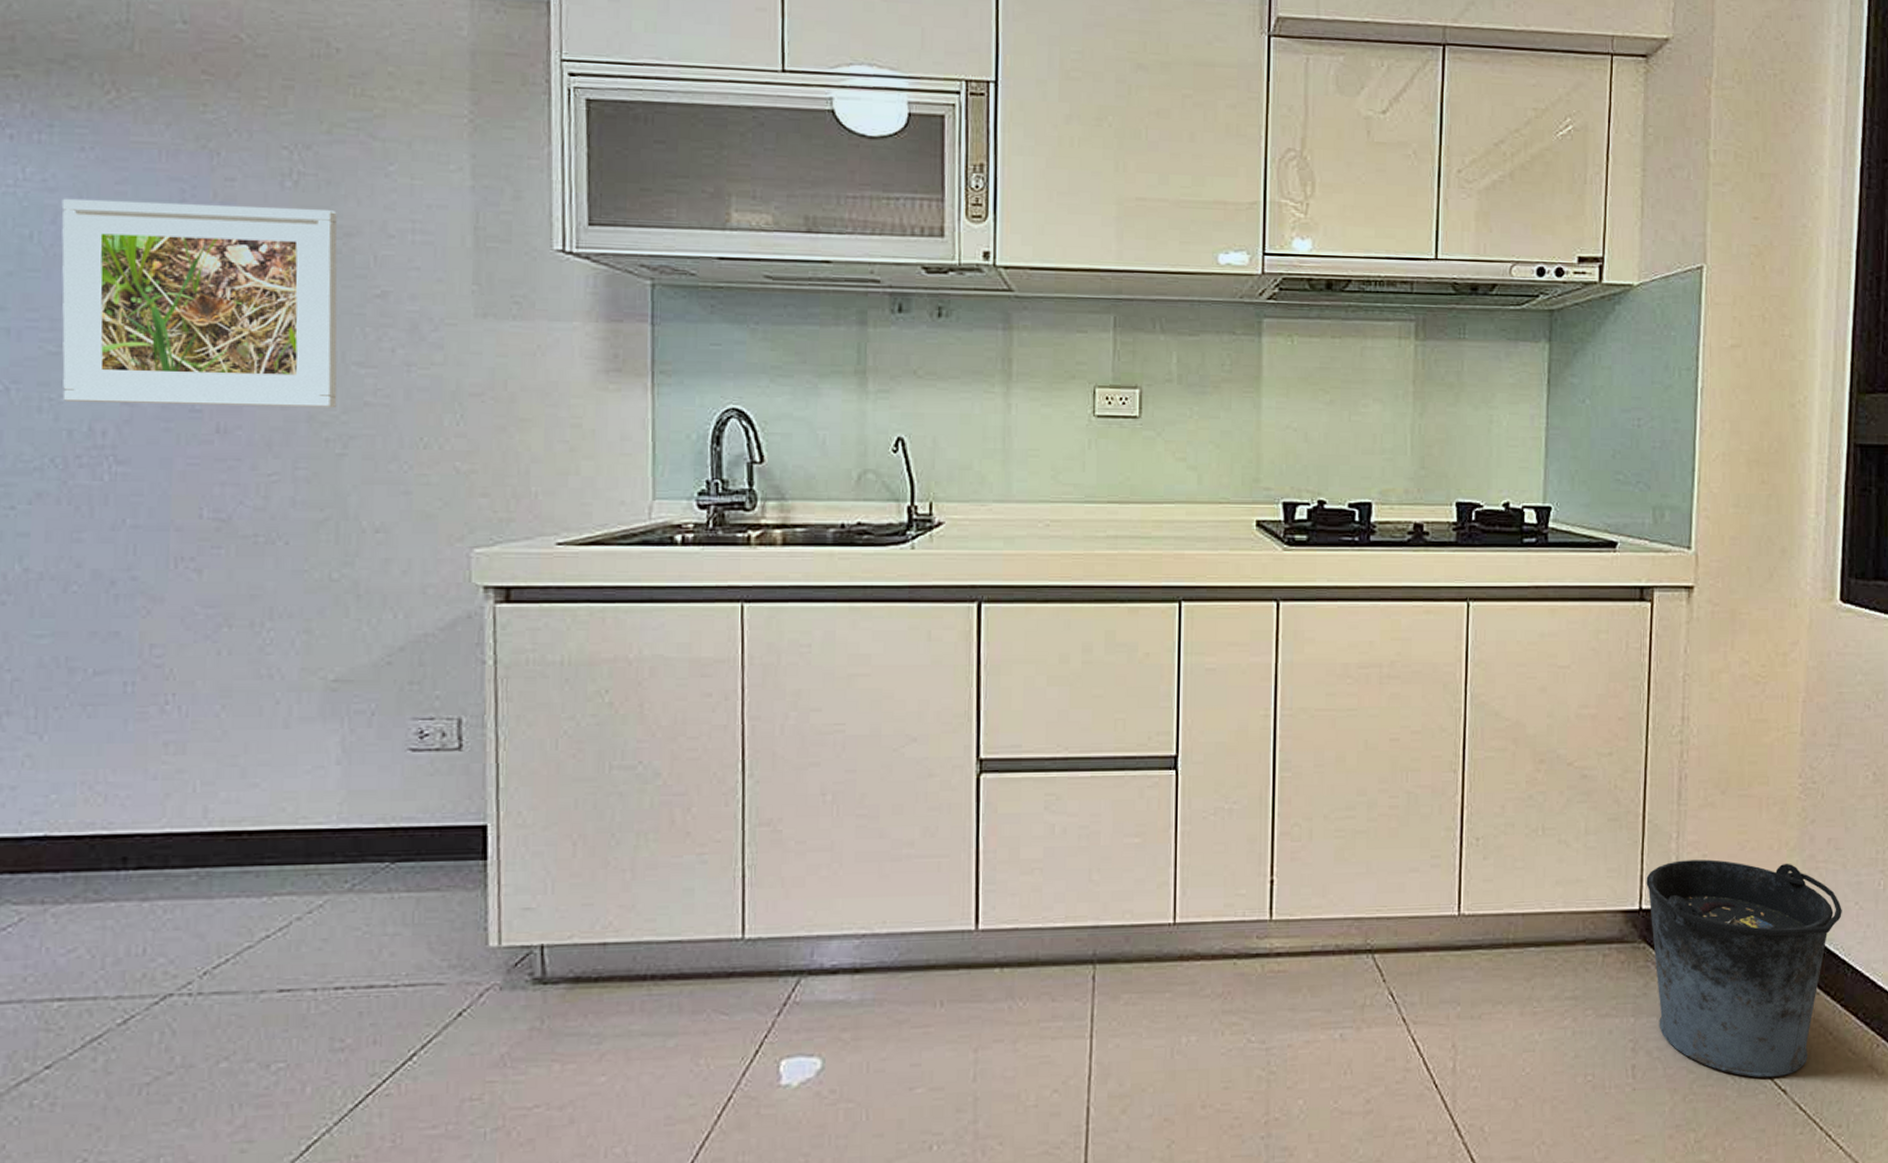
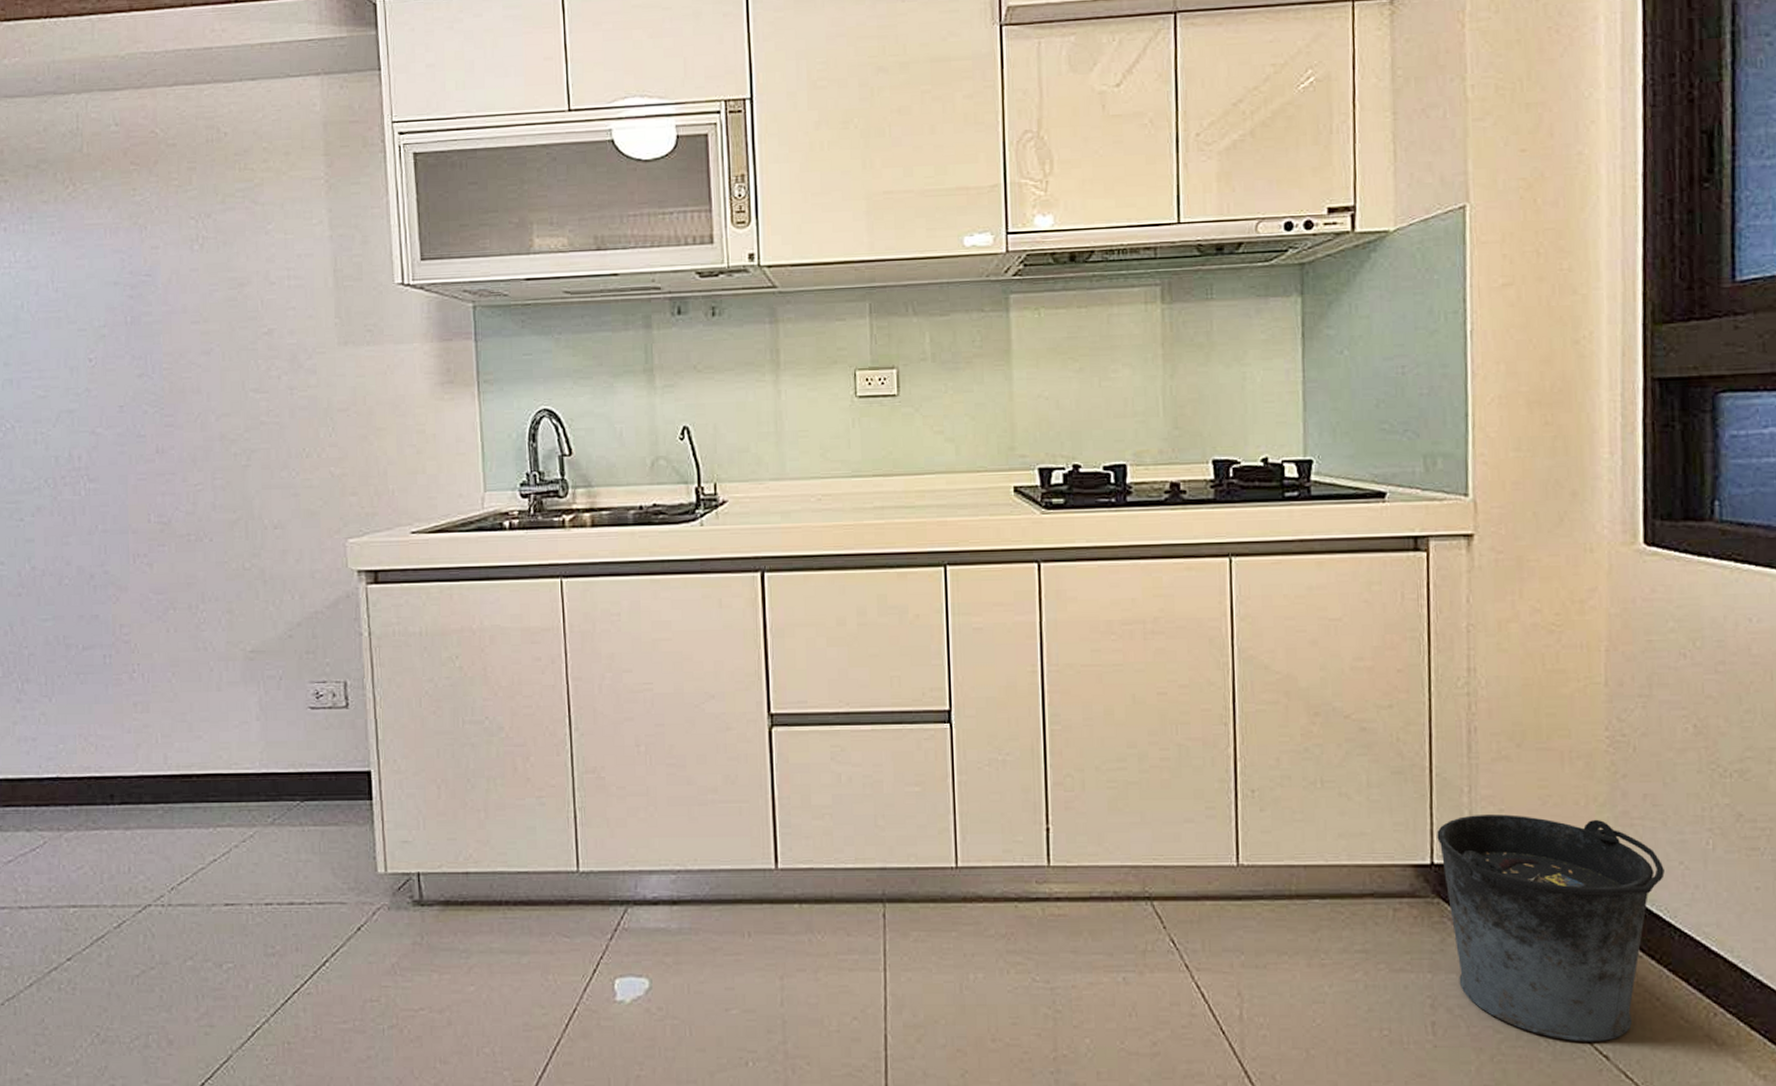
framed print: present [61,198,338,409] -> none [41,266,241,434]

